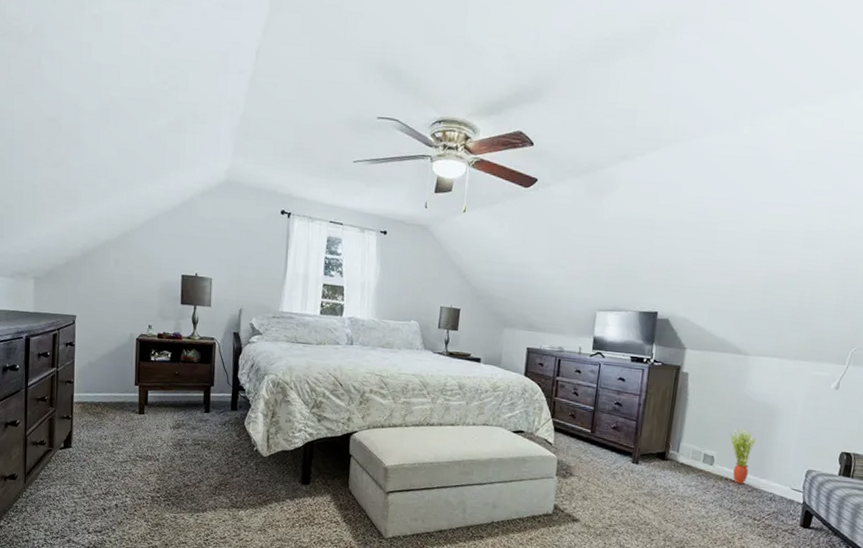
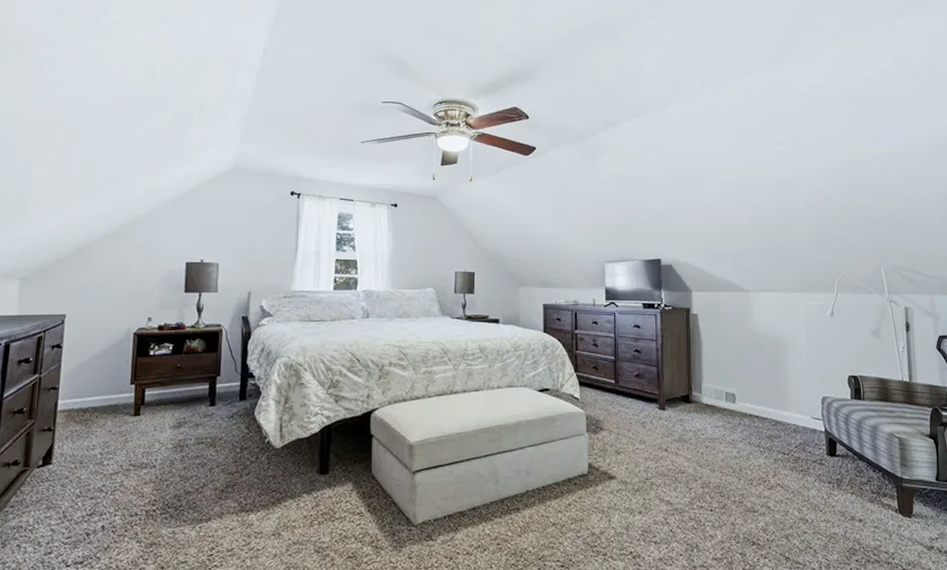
potted plant: present [730,427,757,485] -> none [746,362,771,419]

